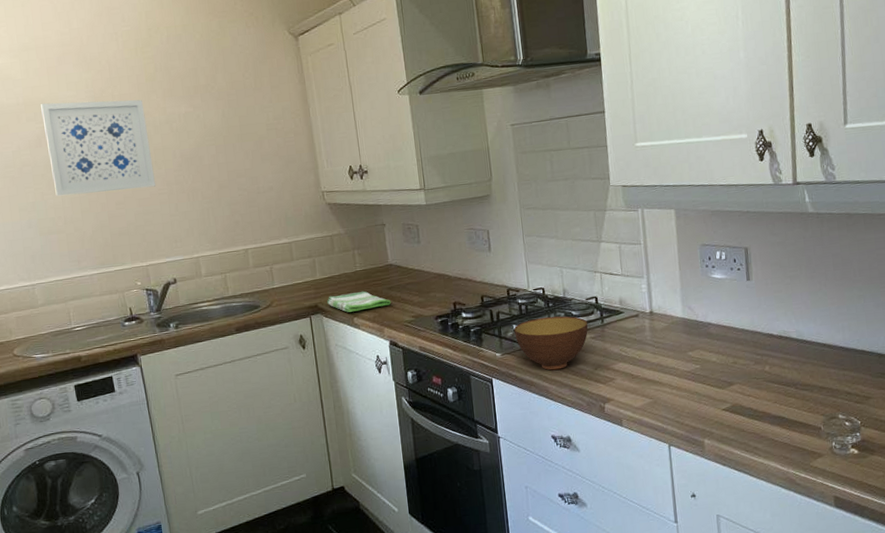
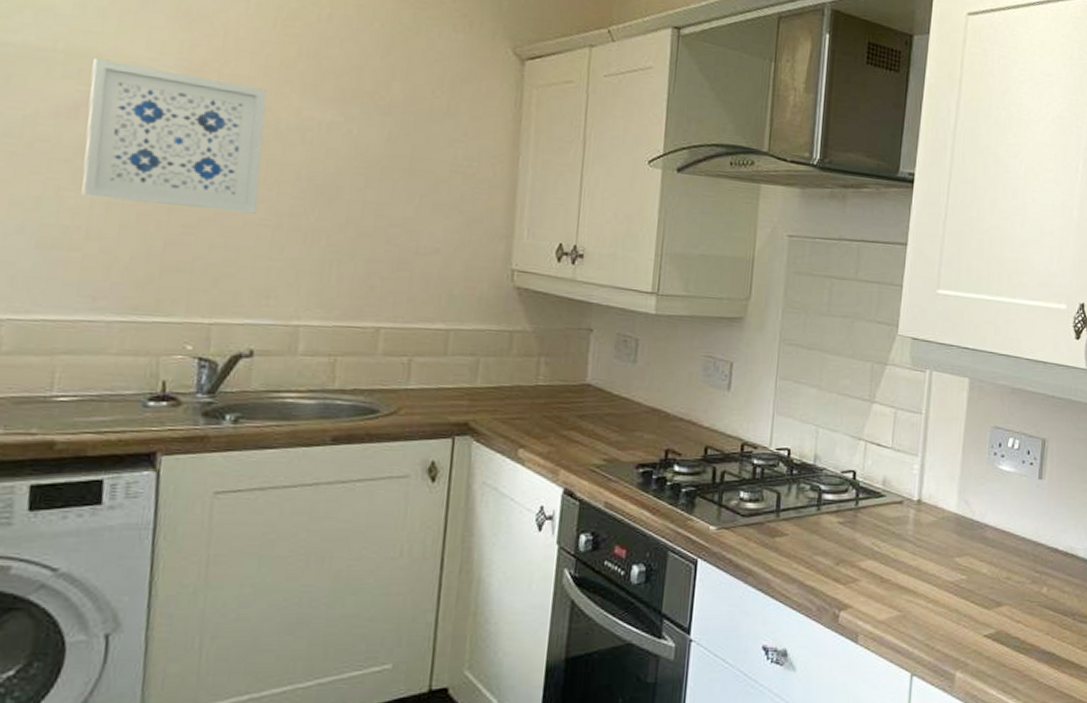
dish towel: present [327,291,392,313] -> none [484,413,579,441]
bowl: present [514,316,589,370] -> none [740,487,838,559]

